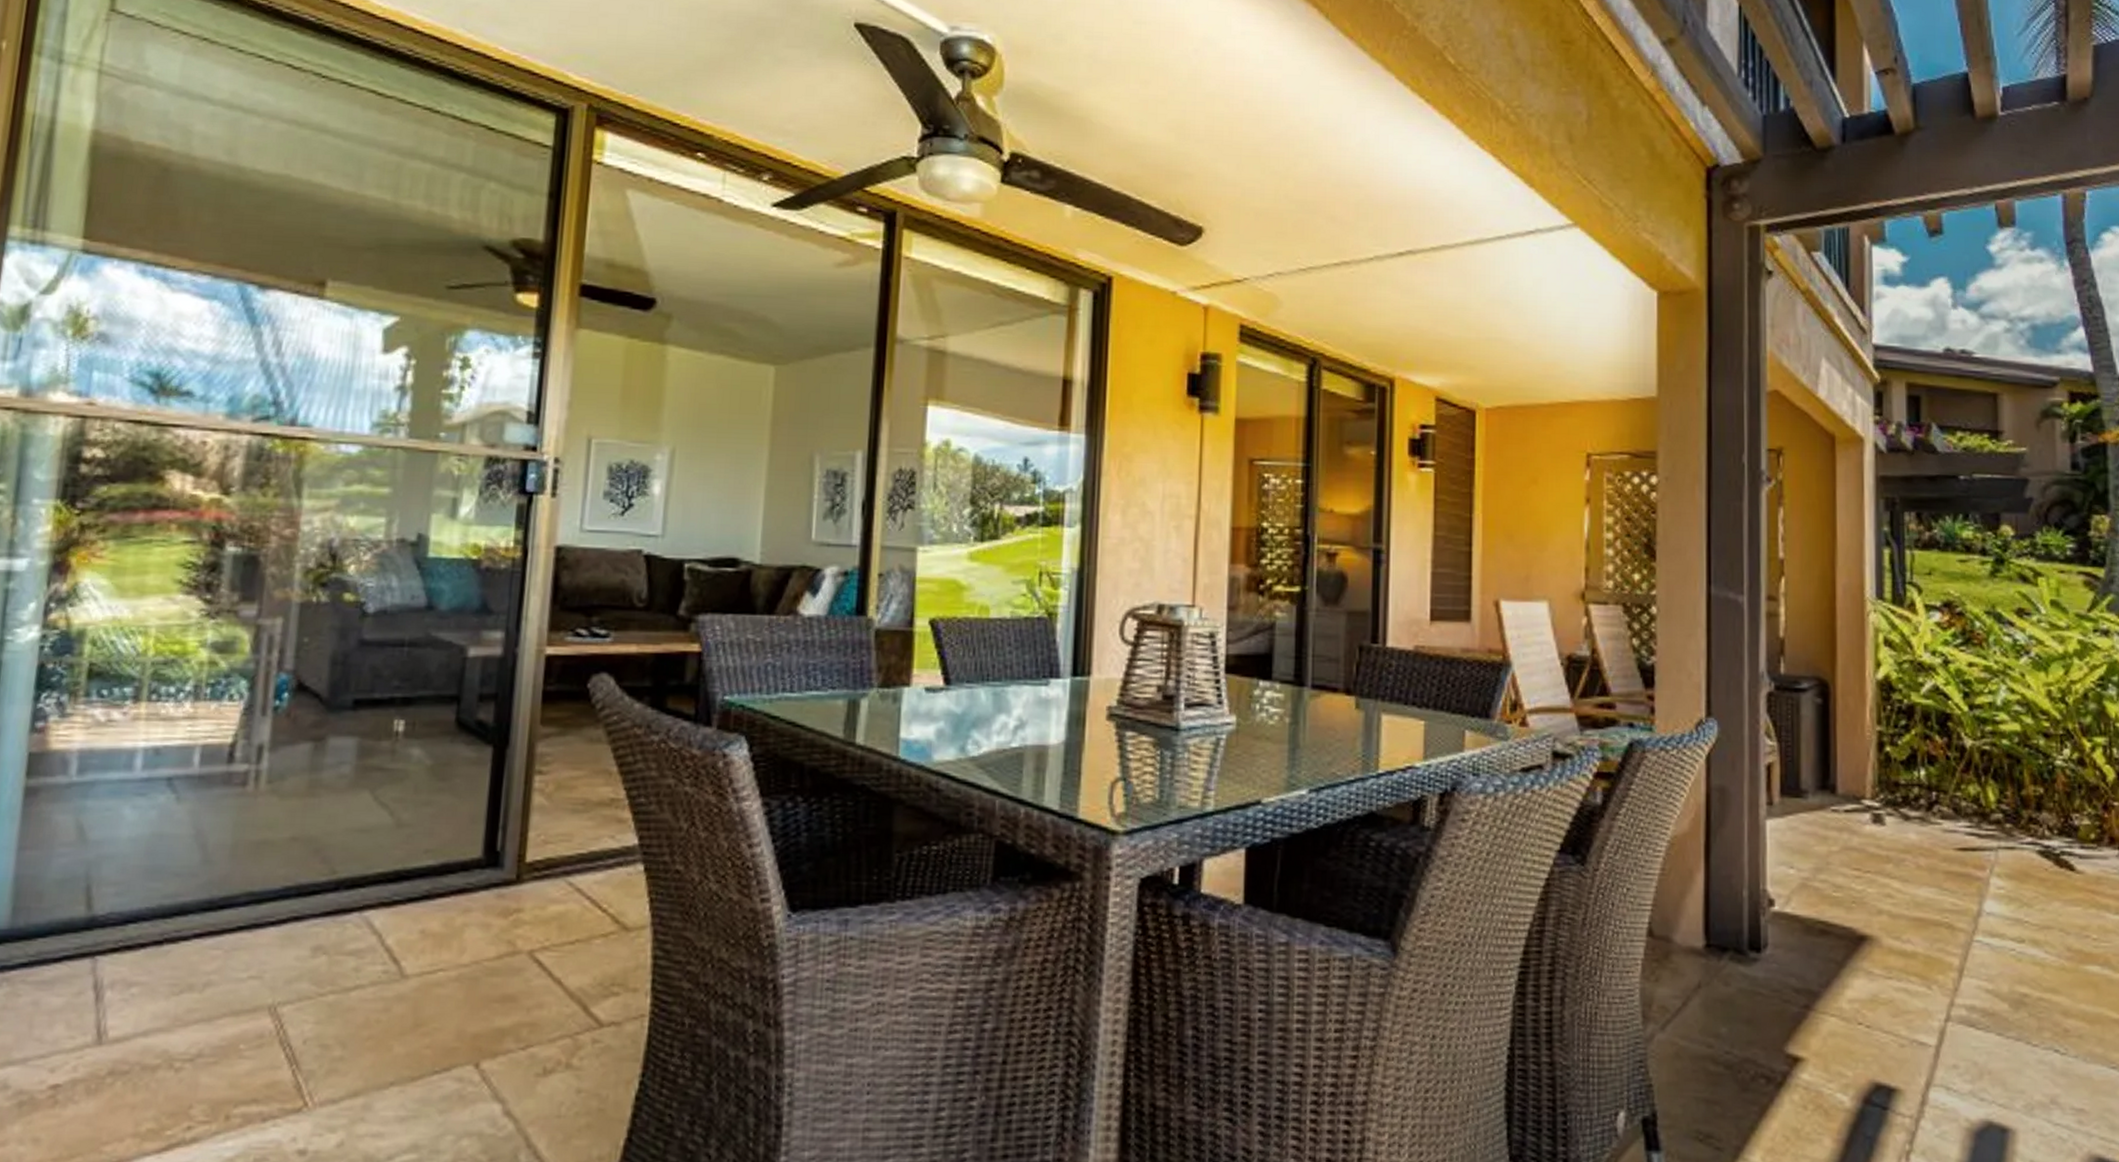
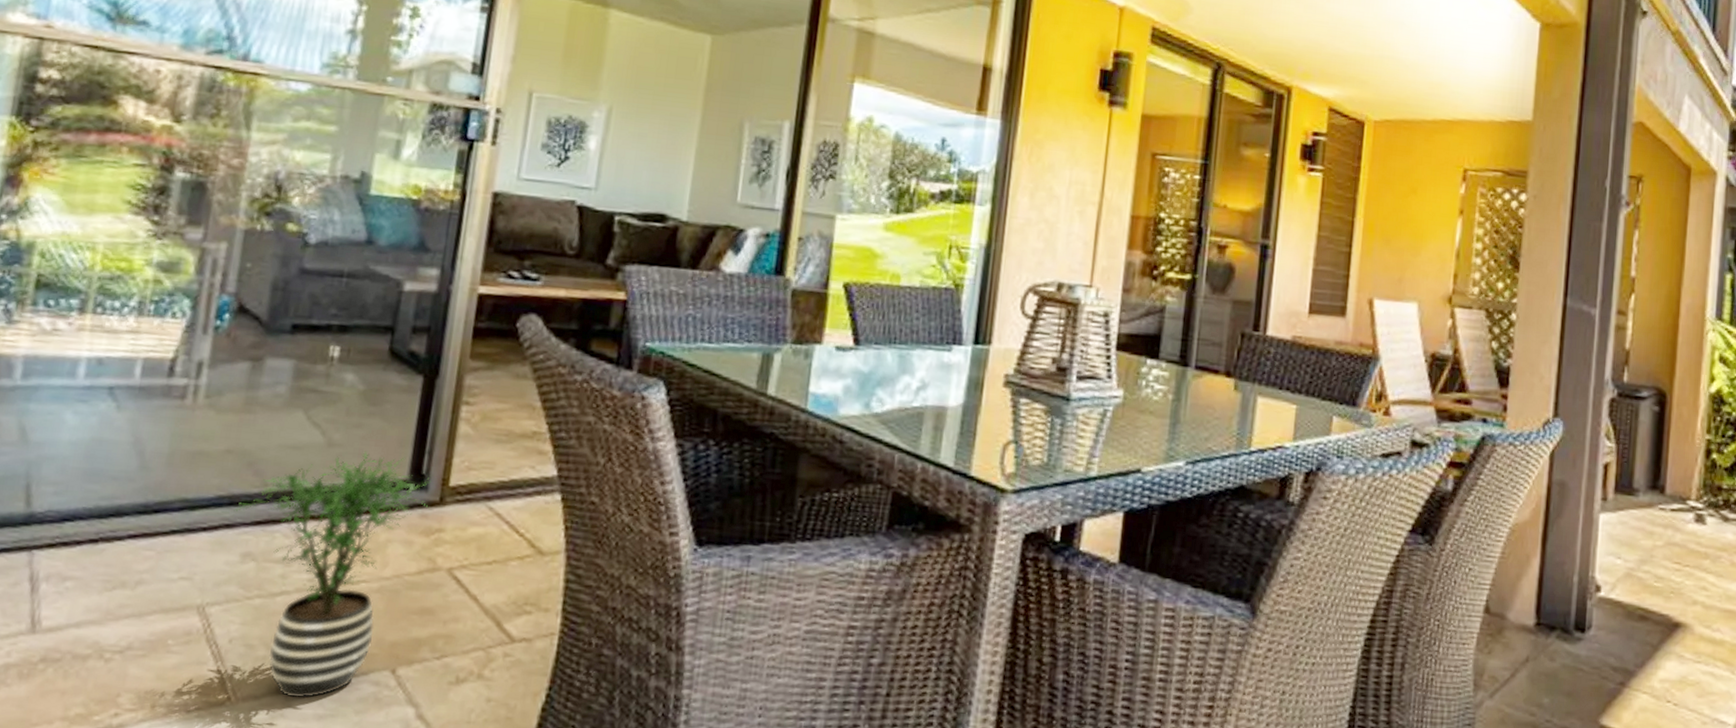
potted plant: none [302,830,506,1100] -> present [234,451,431,699]

